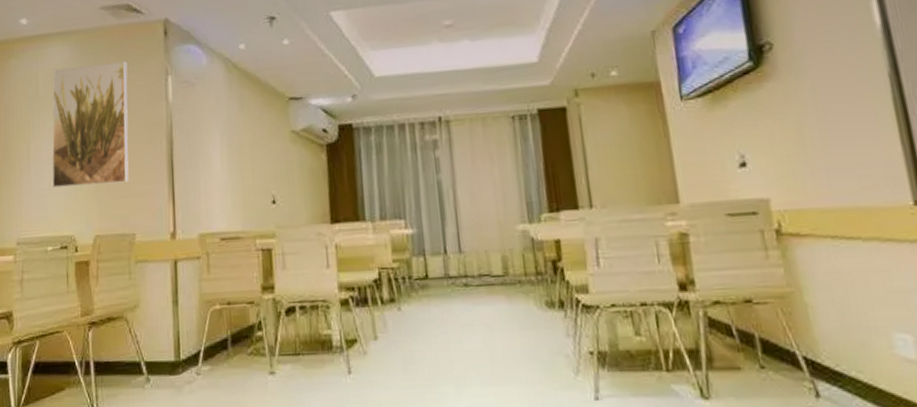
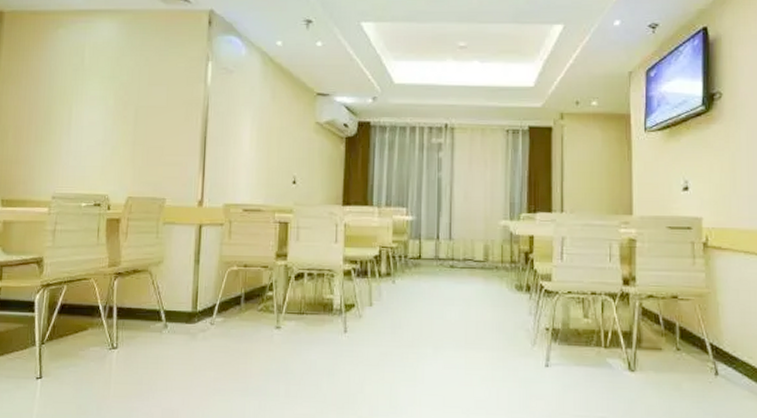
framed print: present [52,61,129,188] -> none [90,43,171,152]

